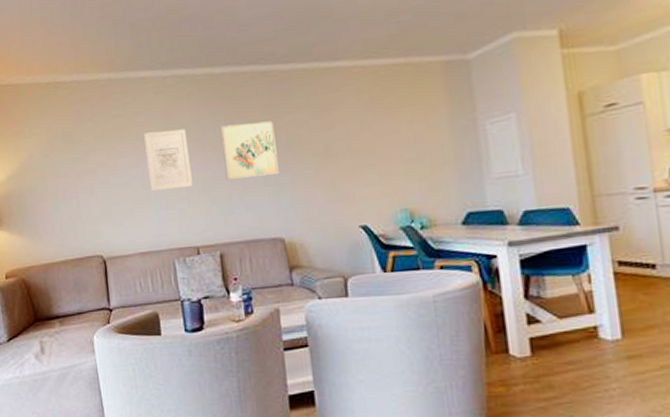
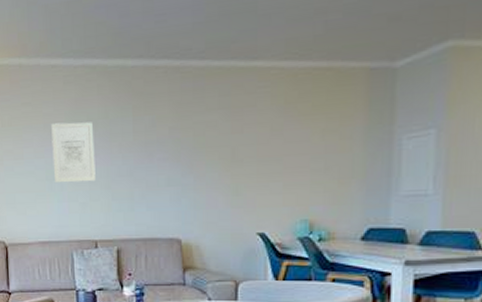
wall art: present [220,120,279,180] -> none [128,119,183,177]

